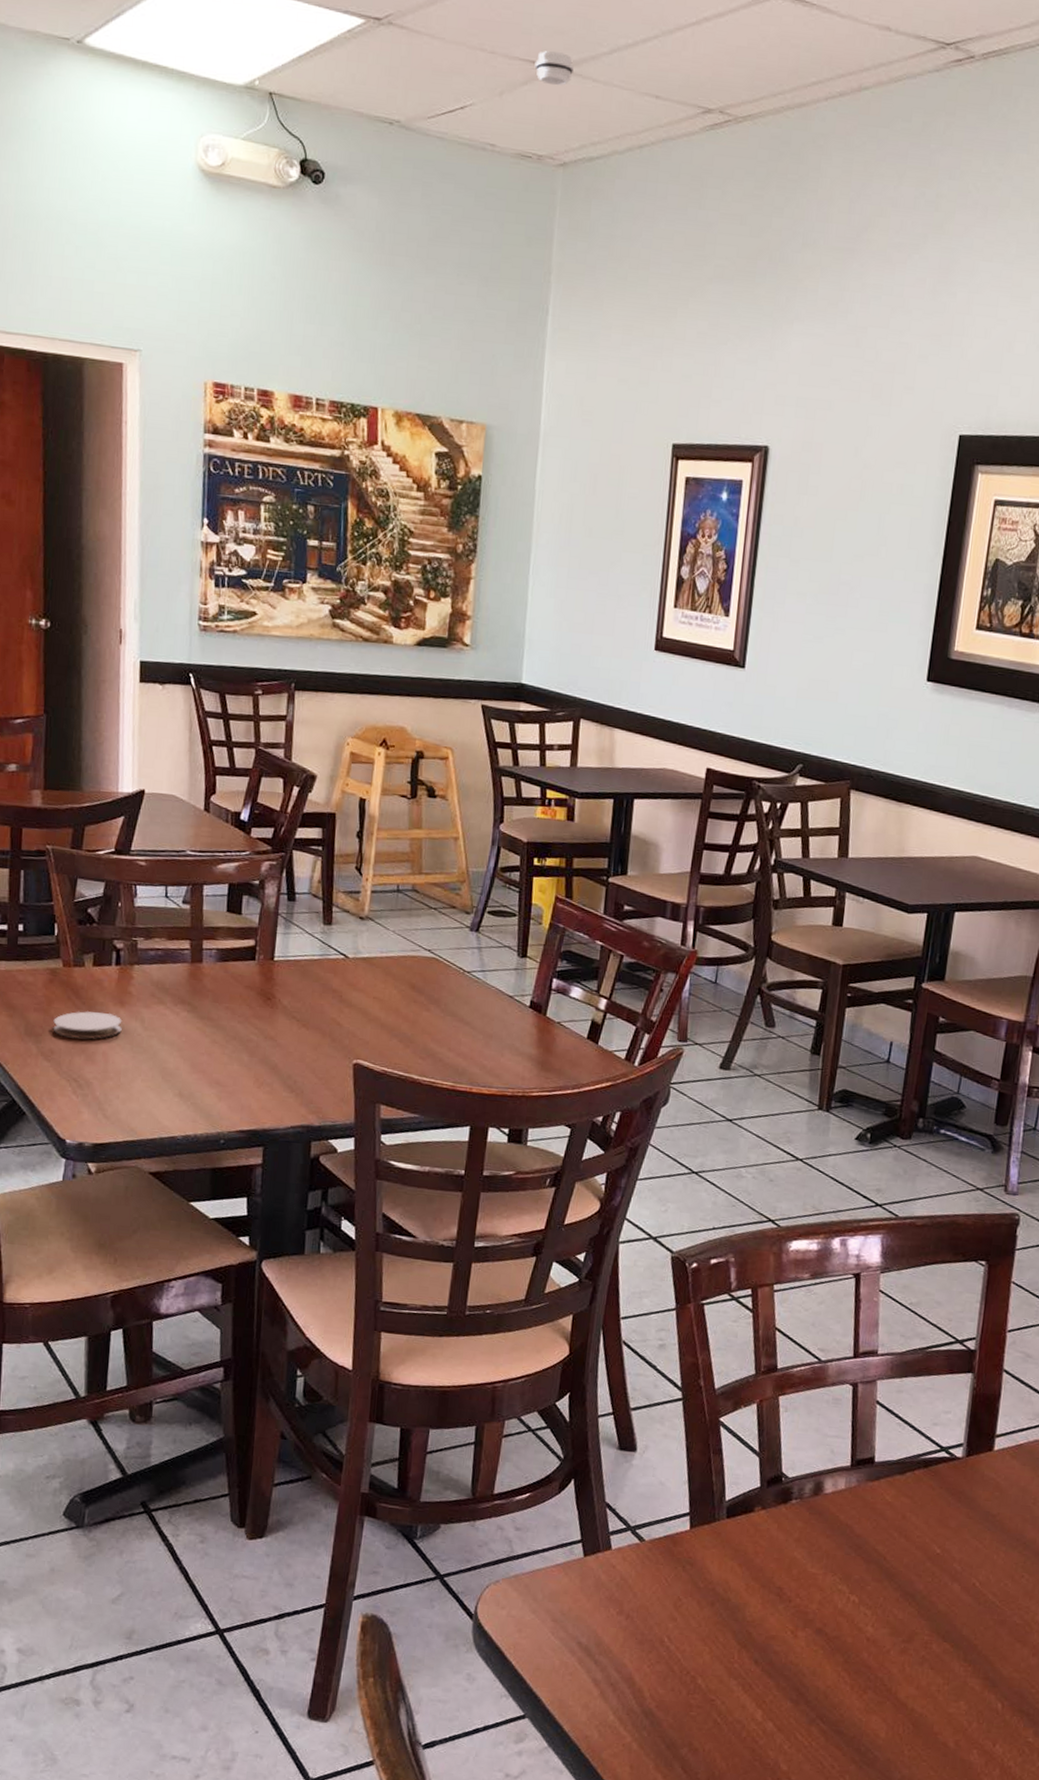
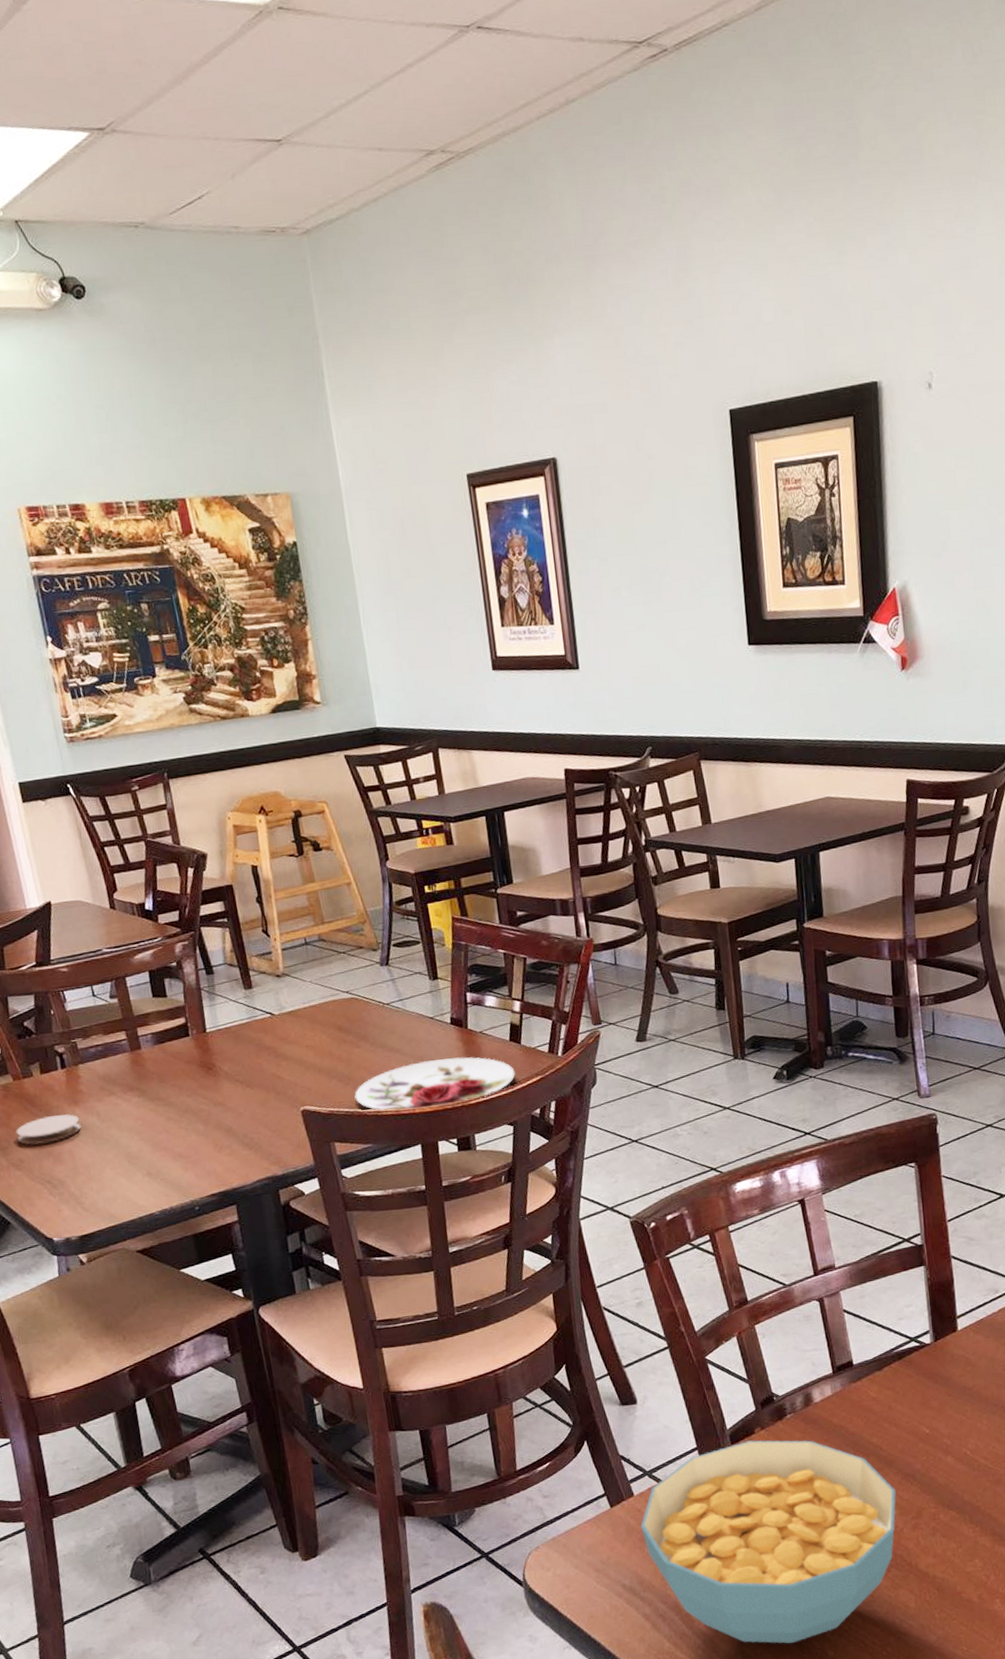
plate: none [412,1039,586,1093] -> present [354,1057,515,1111]
smoke detector: present [534,51,574,86] -> none [258,125,296,159]
cereal bowl: none [611,1518,891,1748] -> present [640,1440,896,1644]

